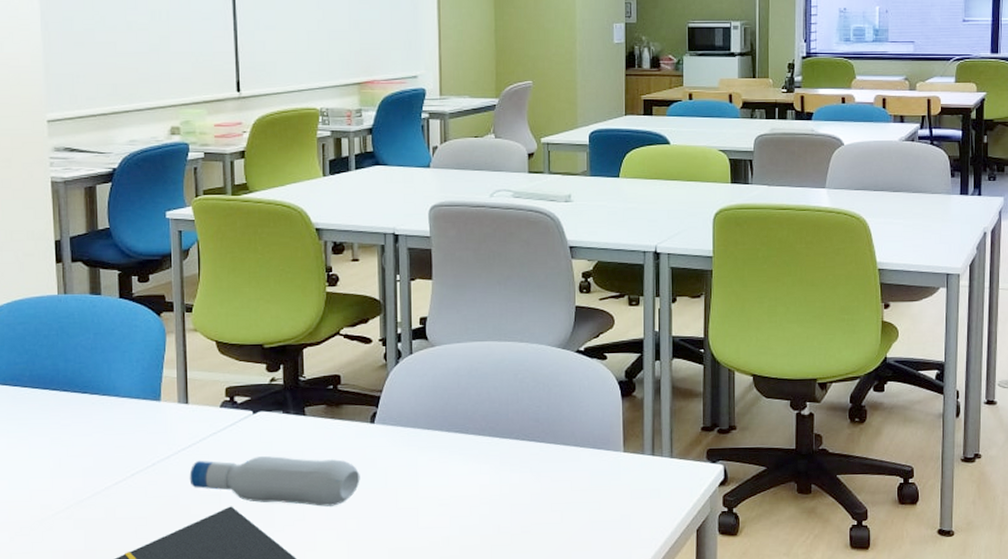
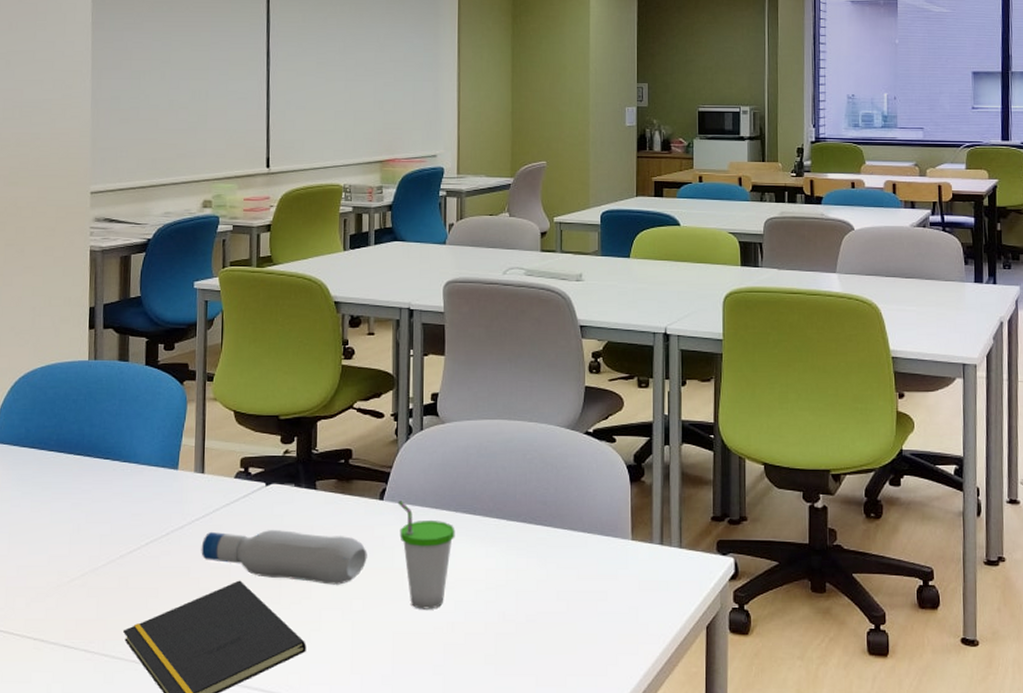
cup: none [389,422,448,526] -> present [398,499,455,609]

